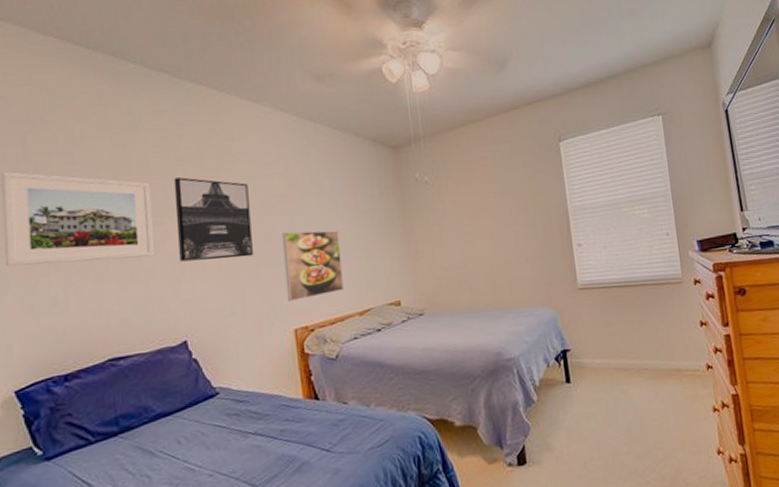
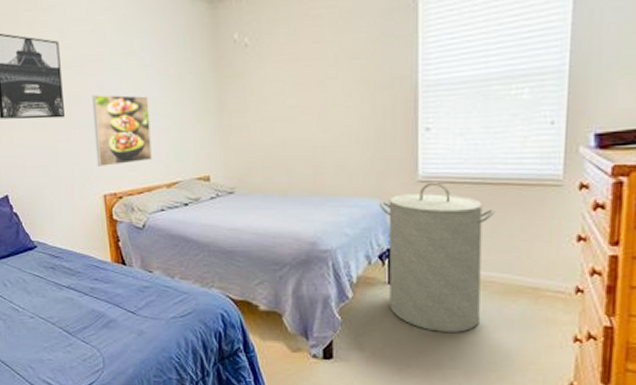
laundry hamper: none [550,288,642,422] -> present [380,182,495,334]

